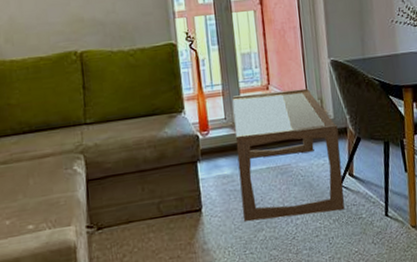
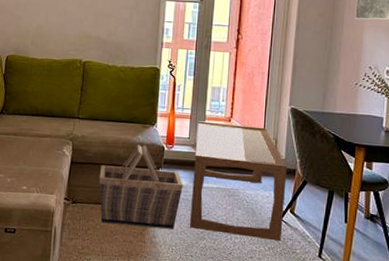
basket: none [125,138,229,244] -> present [99,145,183,229]

